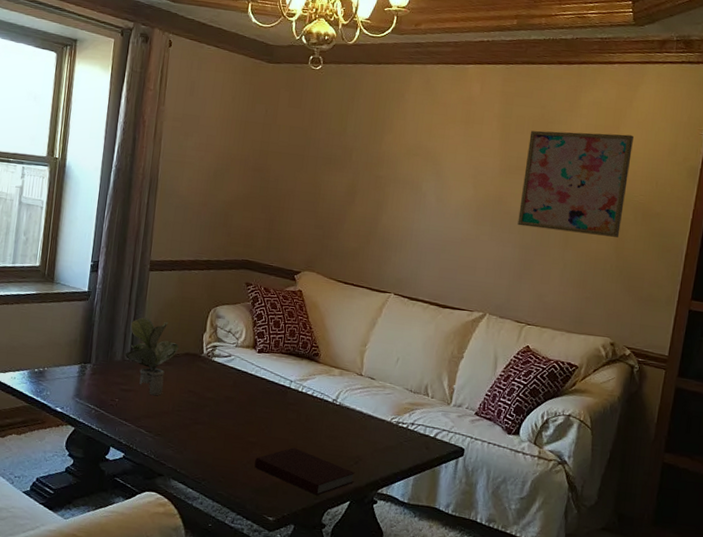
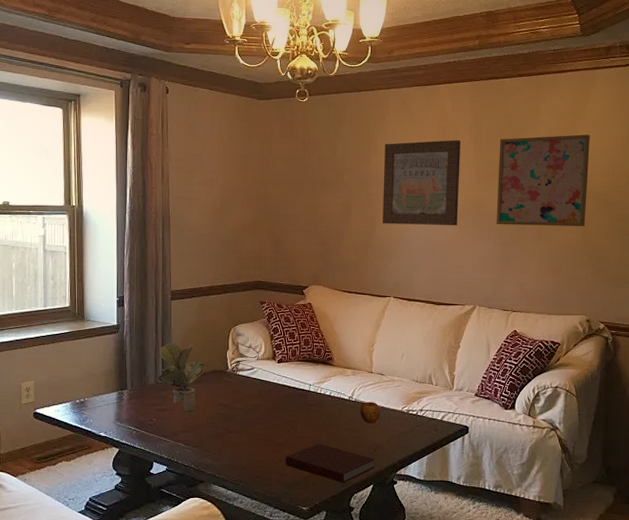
apple: none [343,407,367,433] -> present [359,402,381,424]
wall art: none [390,123,486,222] -> present [382,140,461,226]

